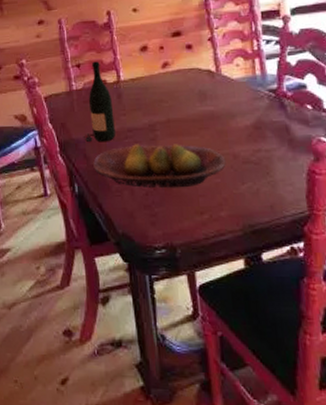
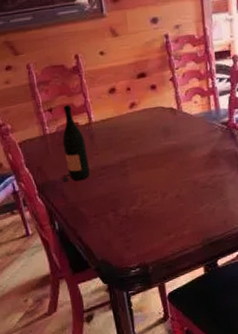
fruit bowl: present [93,144,226,188] -> none [71,176,188,218]

